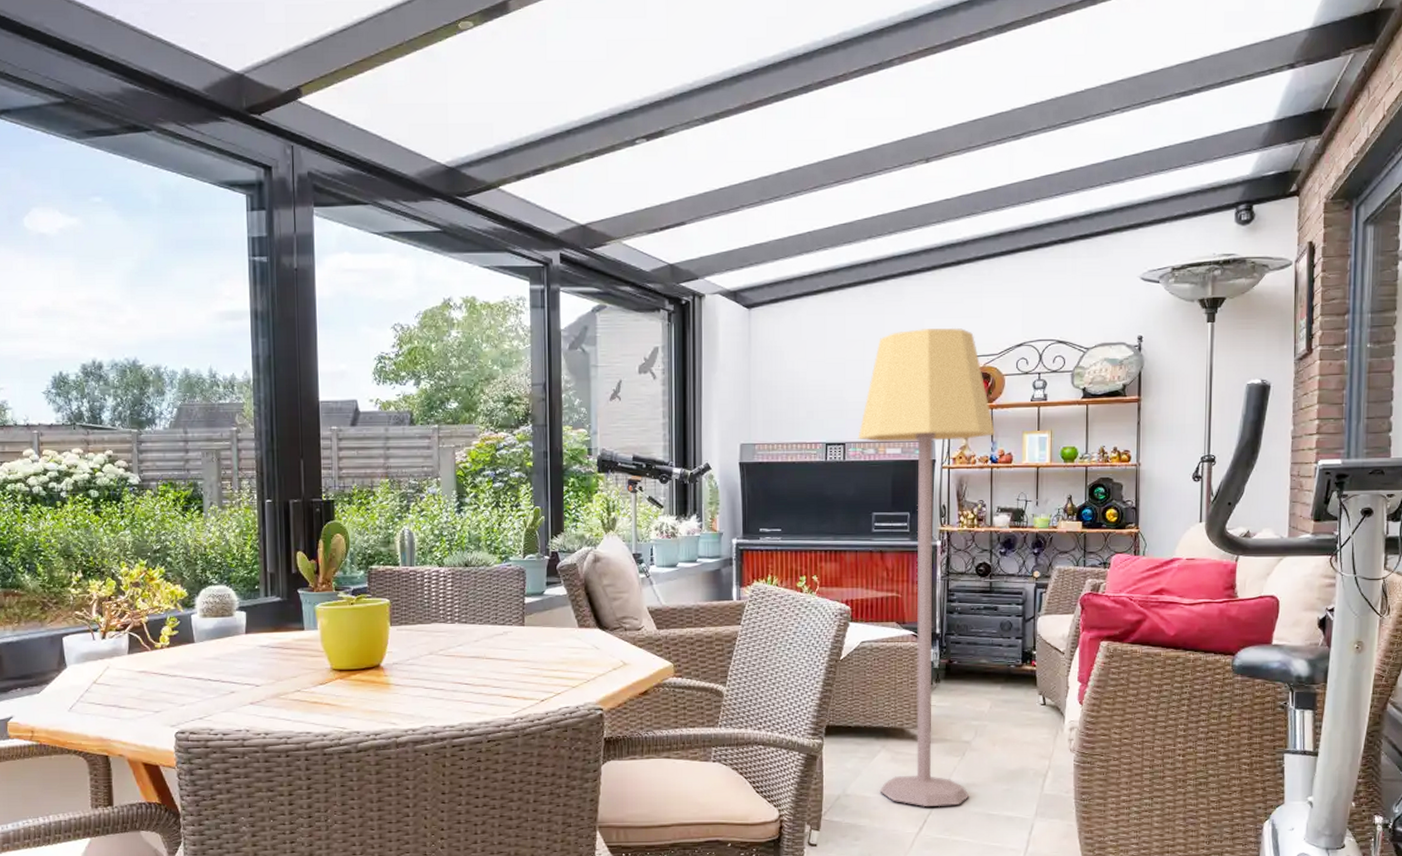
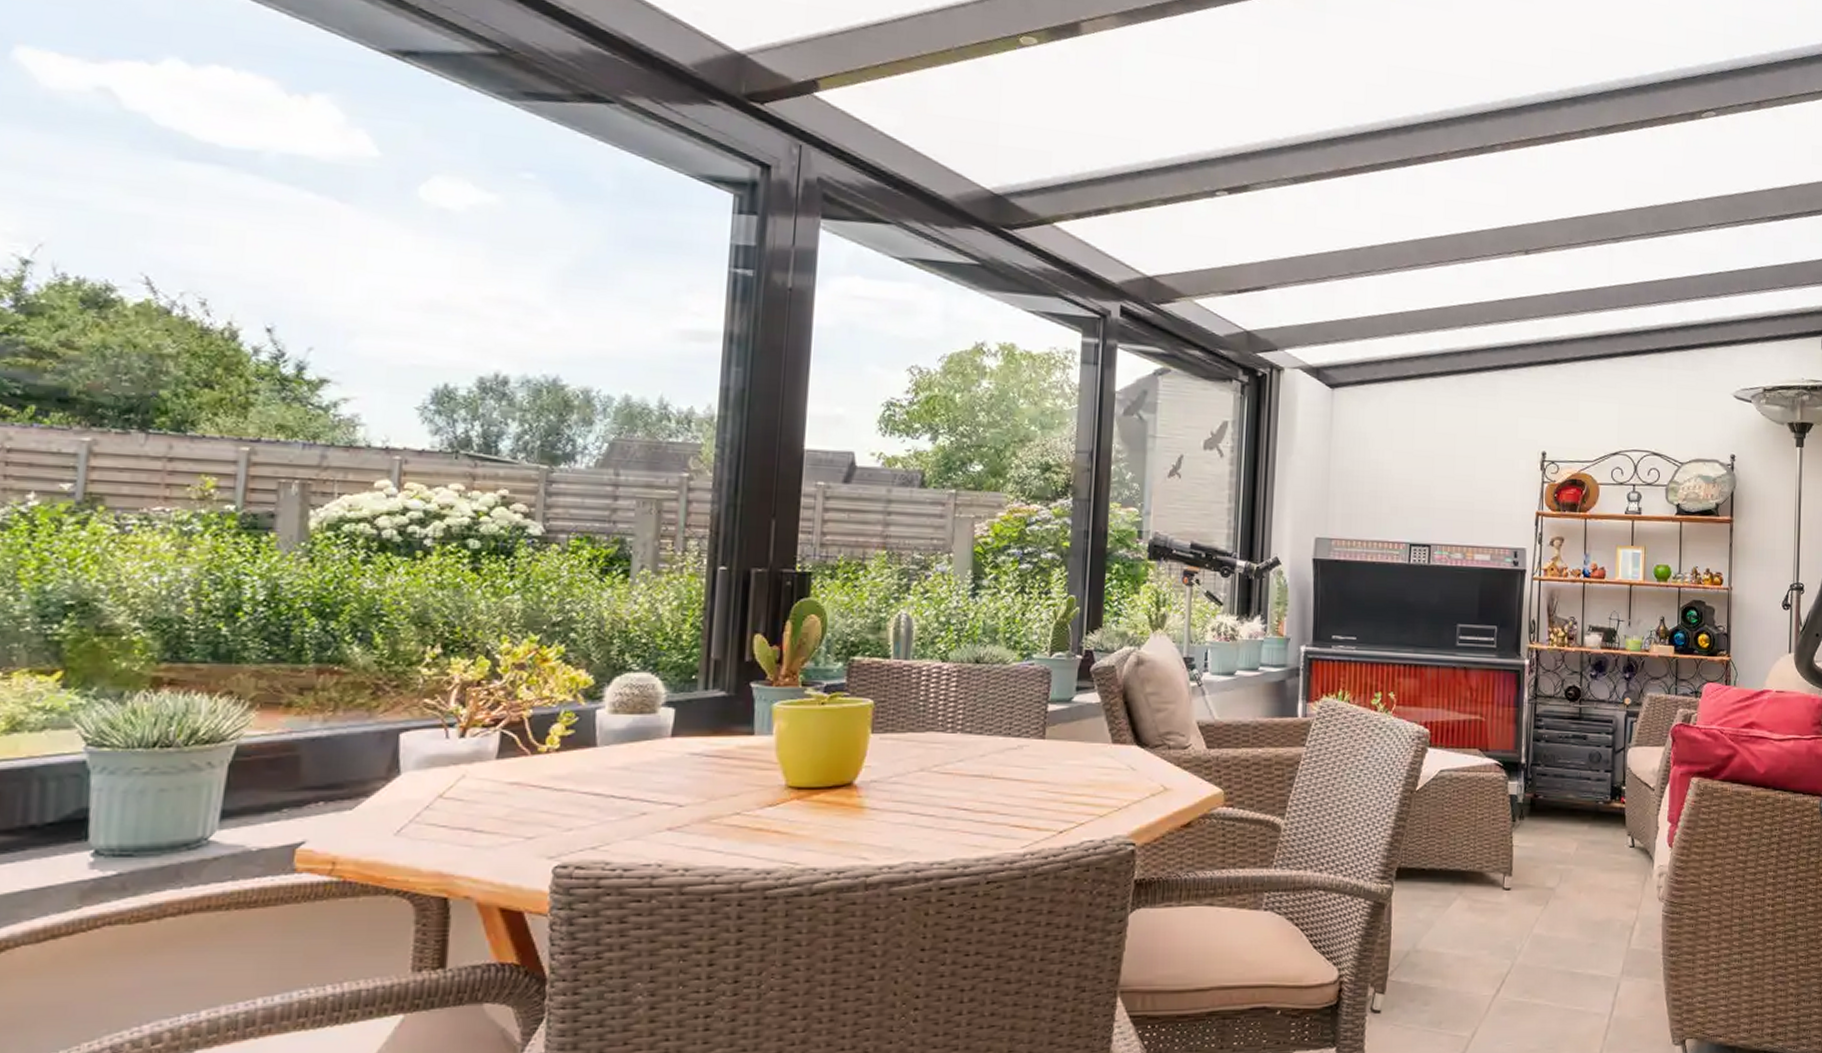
lamp: present [858,327,995,807] -> none [1444,426,1588,965]

